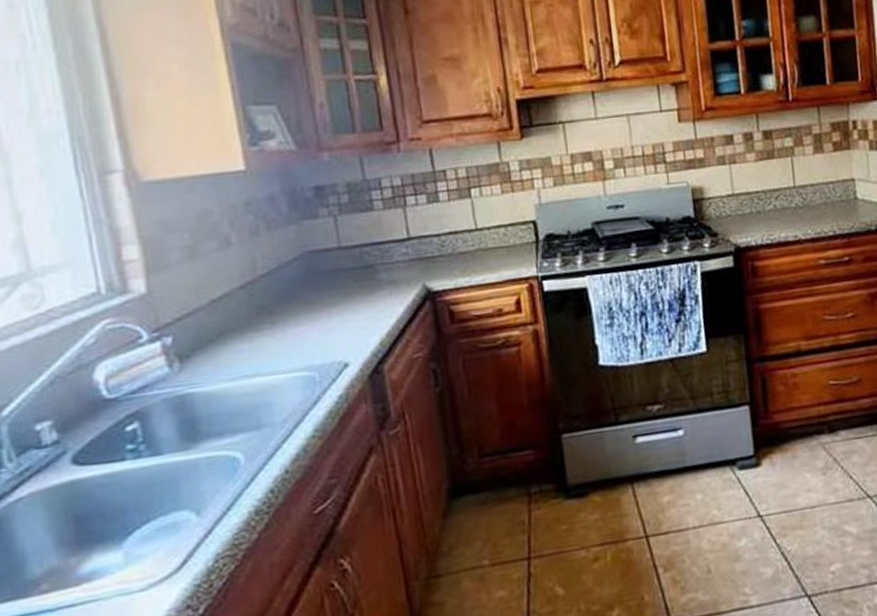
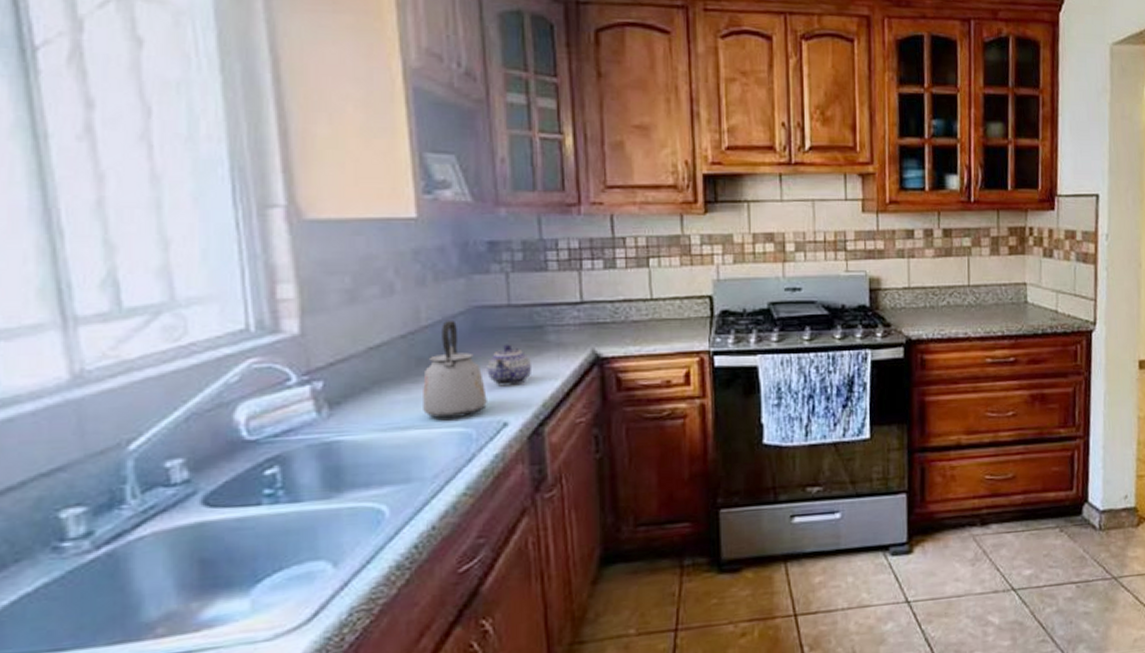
kettle: none [265,266,327,364] -> present [423,319,487,419]
teapot: none [323,286,367,328] -> present [487,344,533,386]

